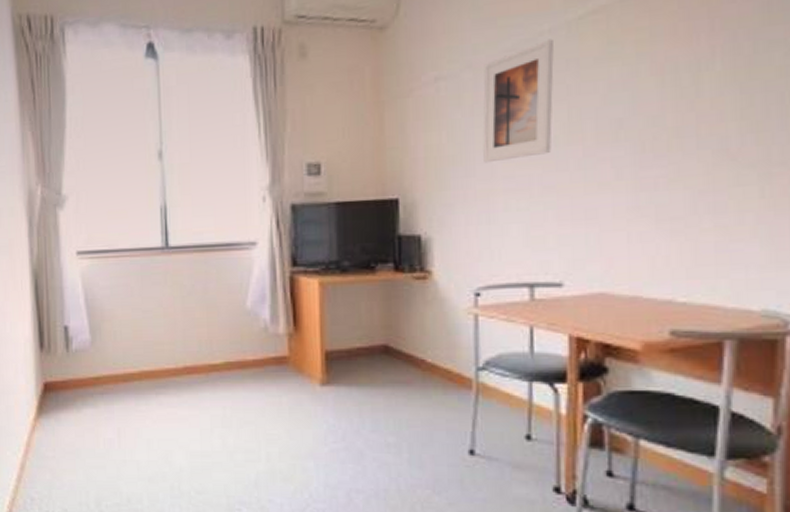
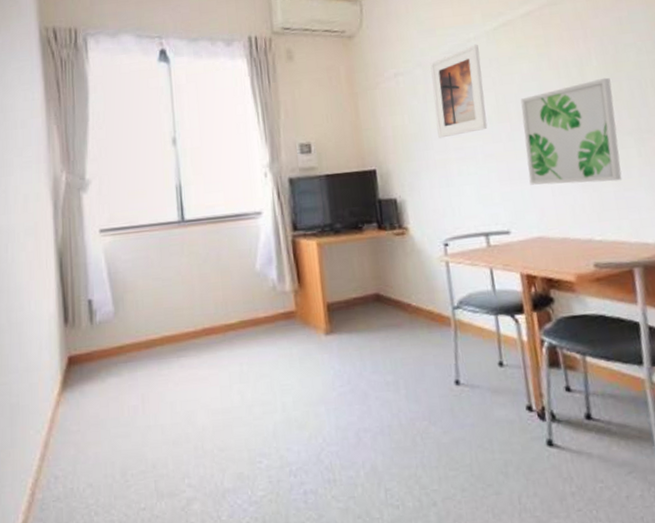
wall art: none [598,87,738,229] -> present [520,77,623,185]

